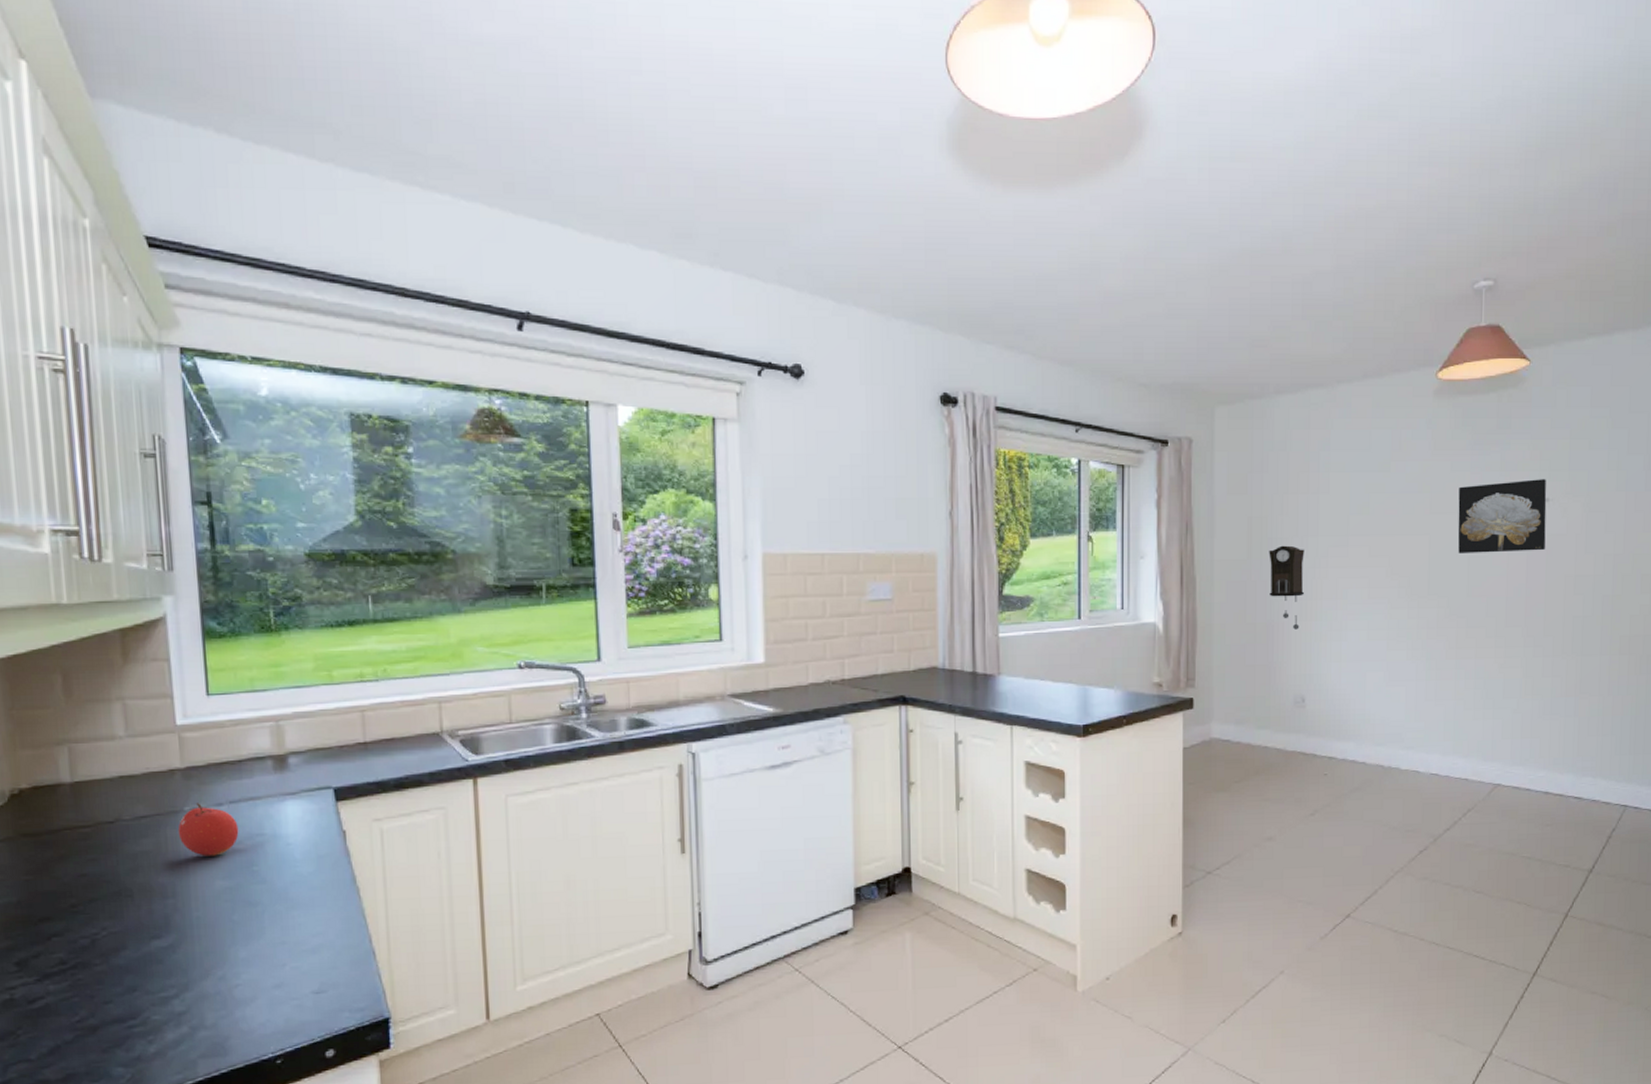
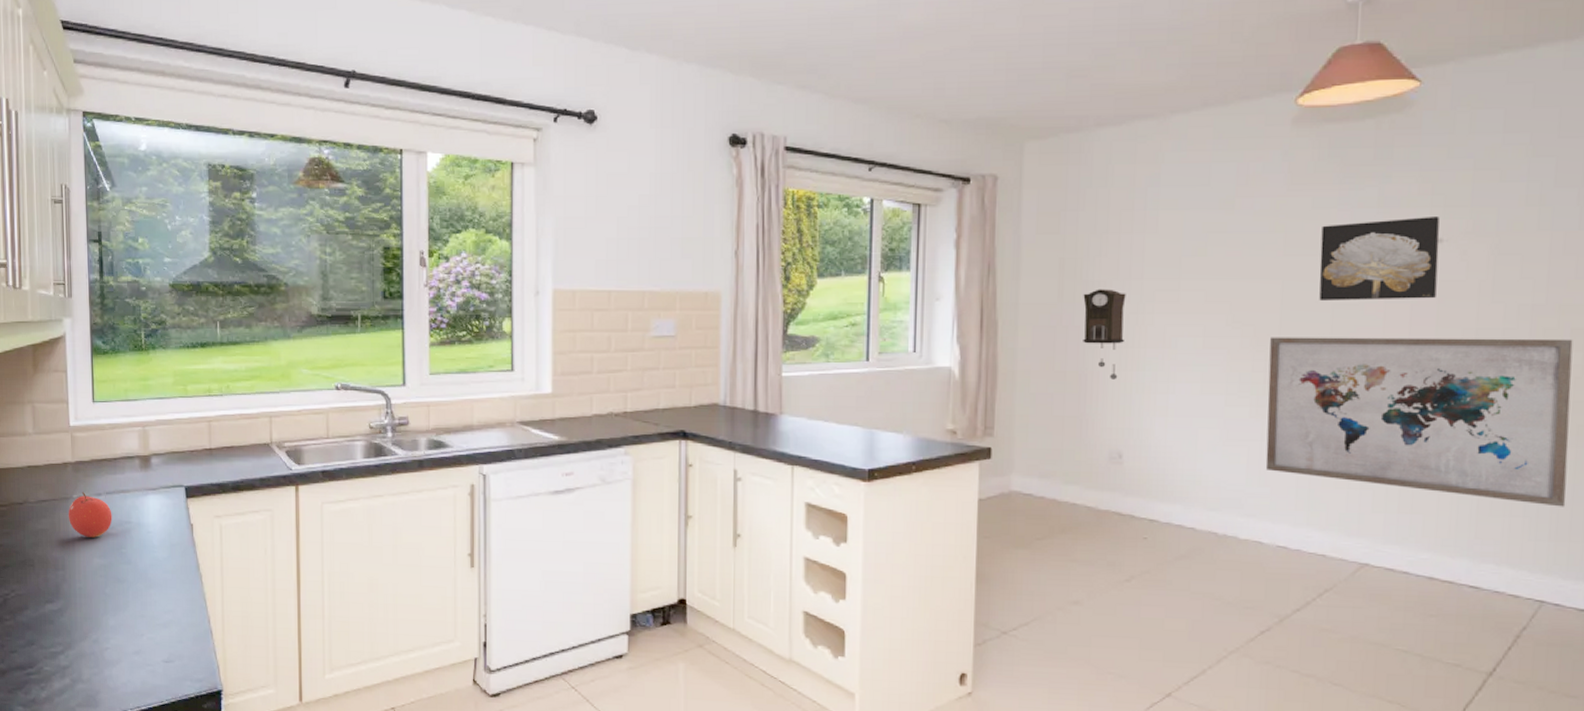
wall art: none [1420,583,1643,725] -> present [1265,337,1573,507]

